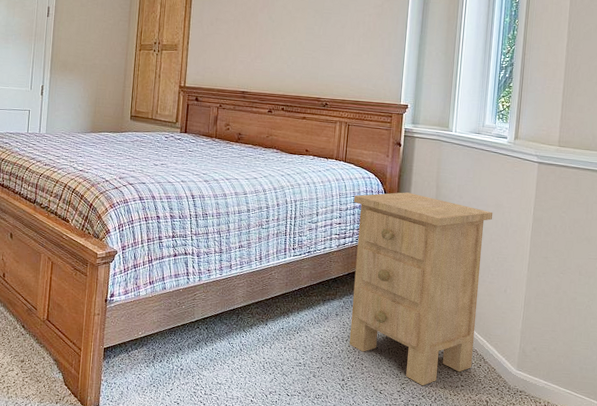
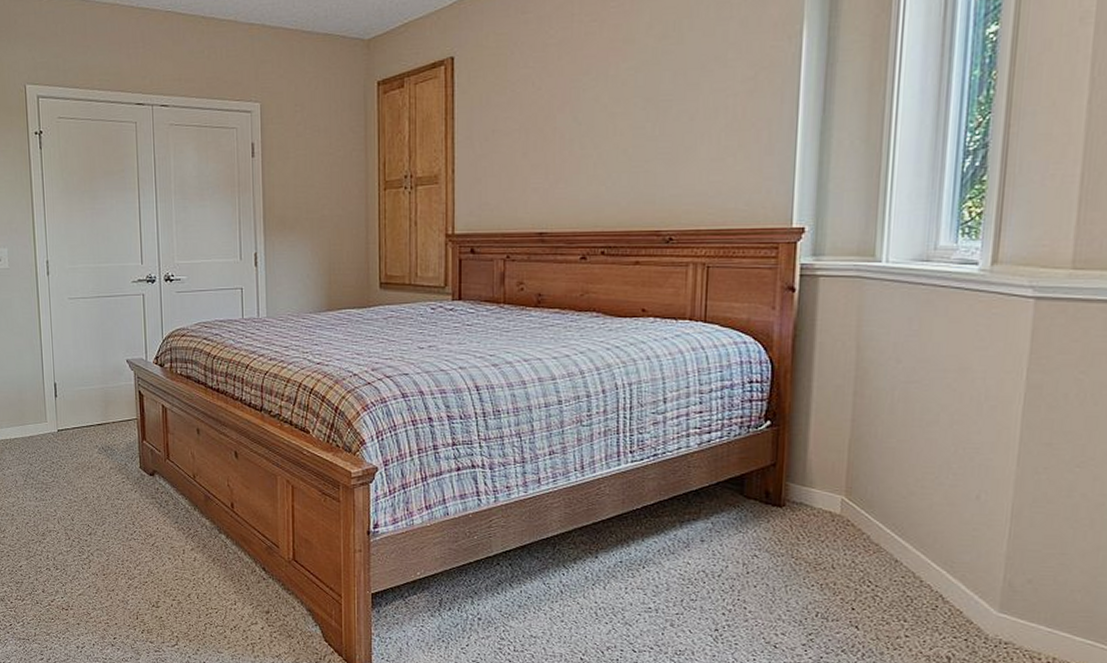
nightstand: present [349,192,493,386] -> none [721,360,955,637]

